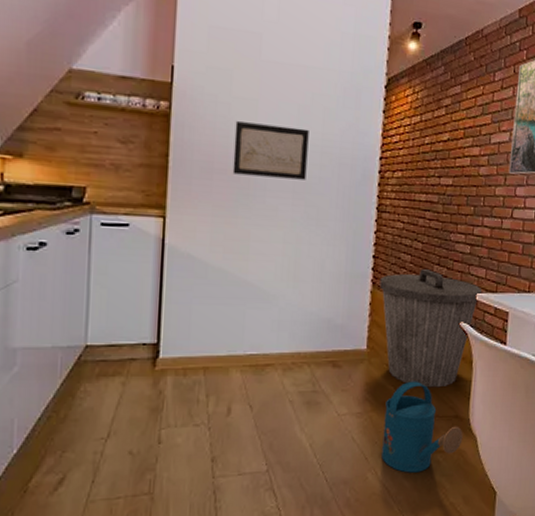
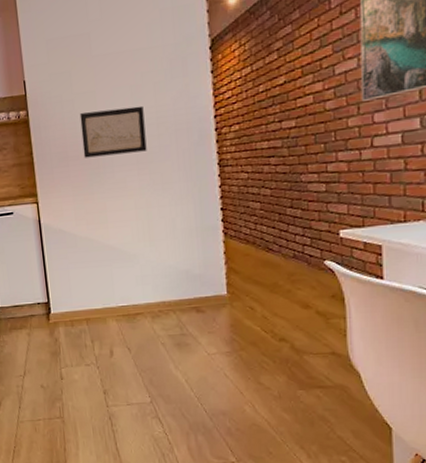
trash can: present [379,269,483,388] -> none [231,213,347,327]
watering can: present [382,381,463,473] -> none [254,320,344,407]

